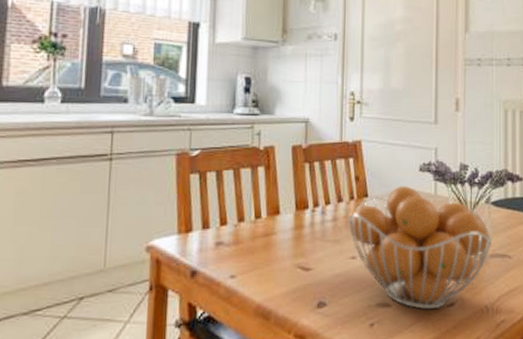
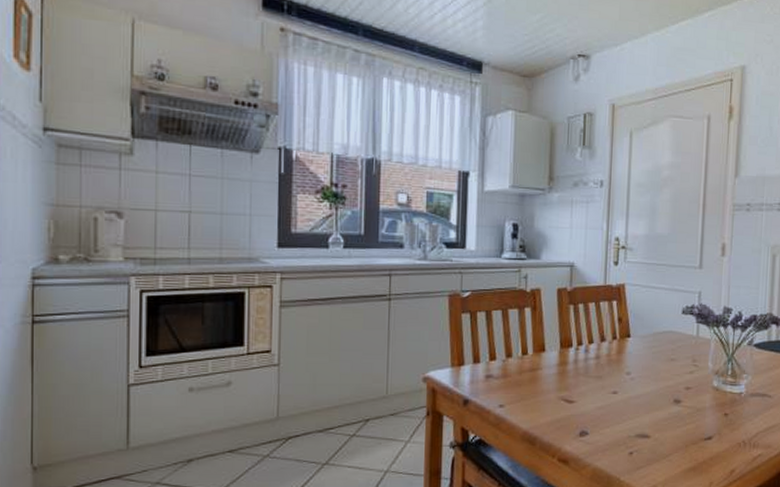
fruit basket: present [347,186,492,310] -> none [609,328,753,442]

